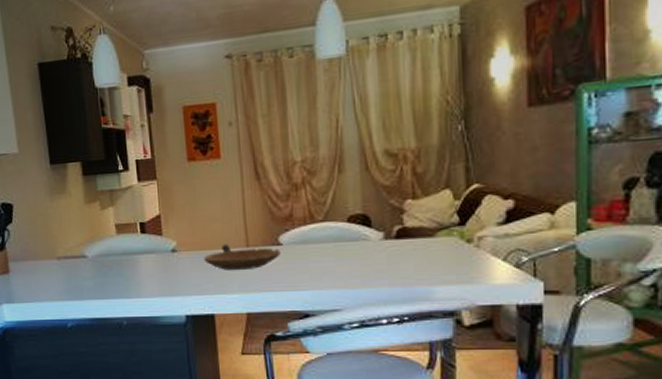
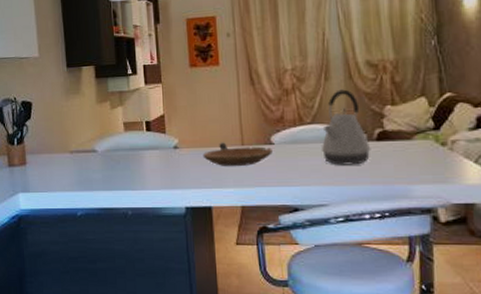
kettle: none [335,182,389,267] -> present [322,89,371,165]

